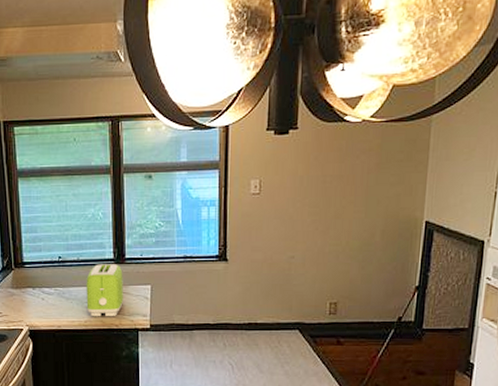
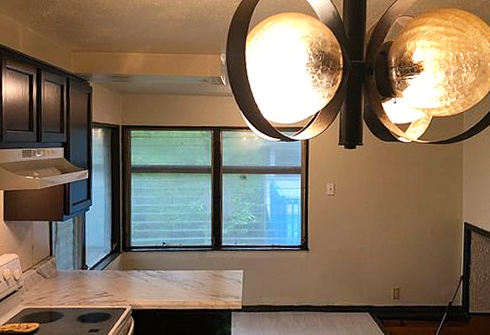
toaster: present [86,264,123,317] -> none [186,250,219,298]

